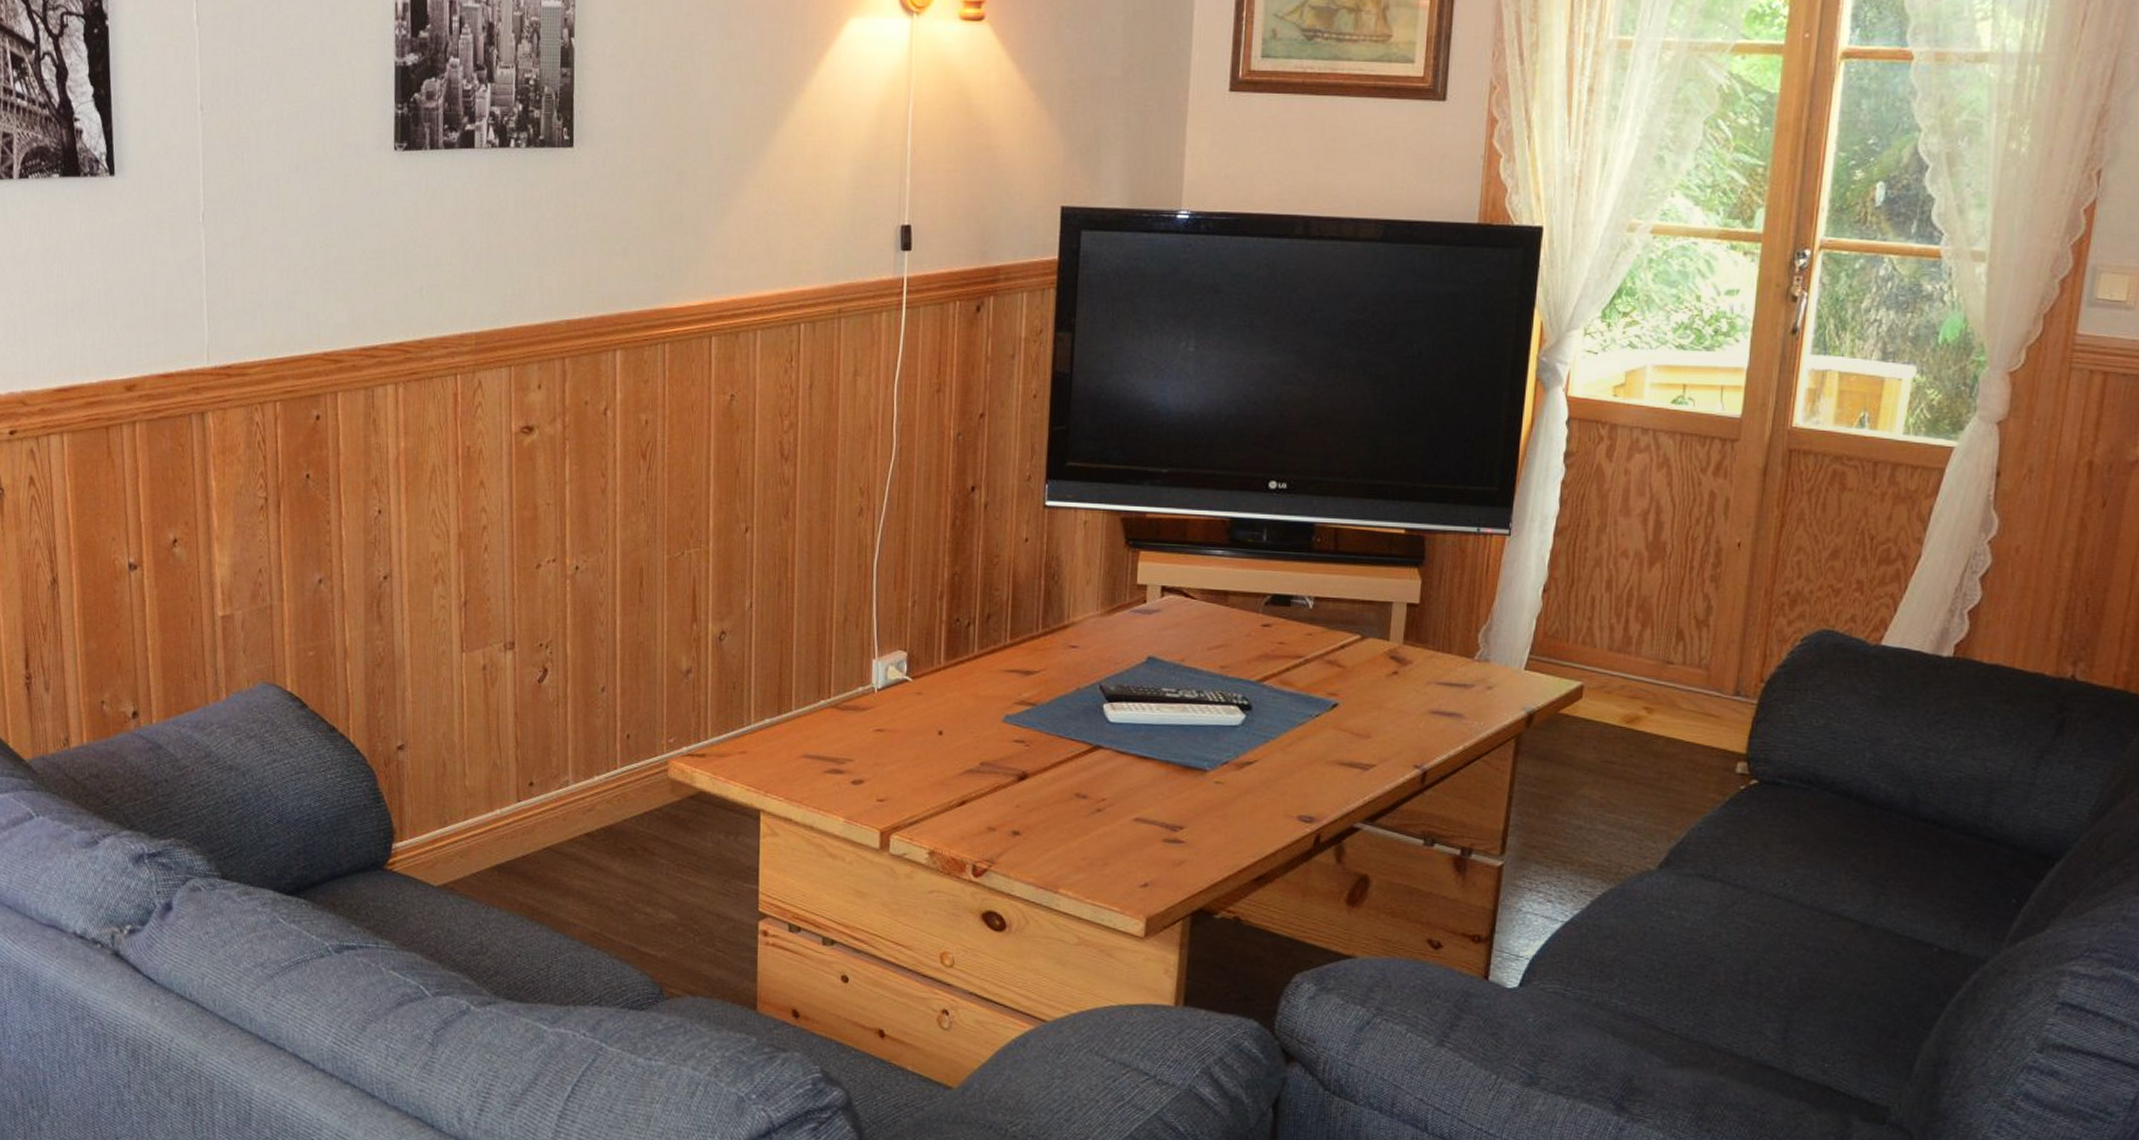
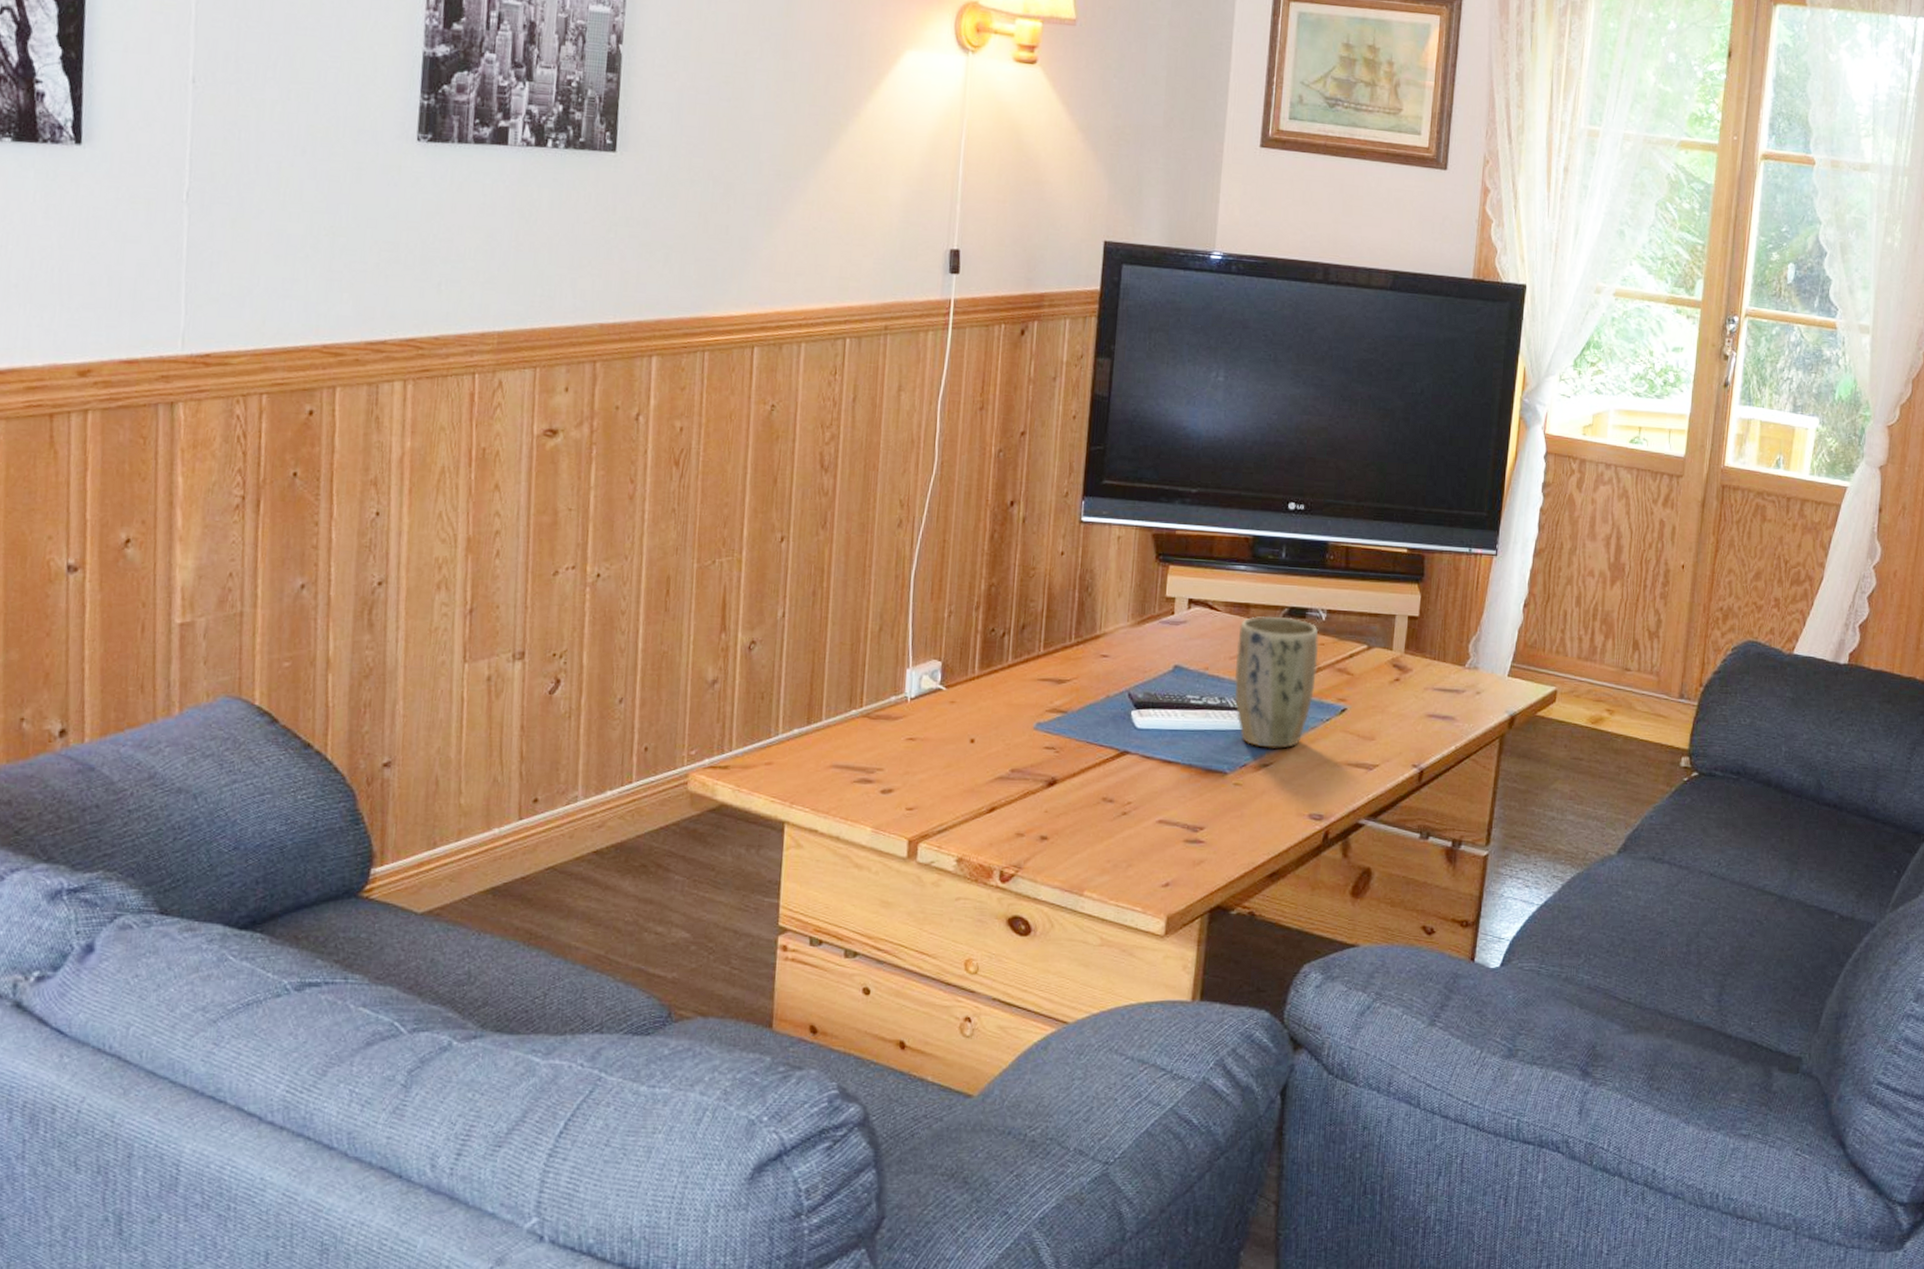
plant pot: none [1213,604,1306,746] -> present [1234,616,1319,749]

